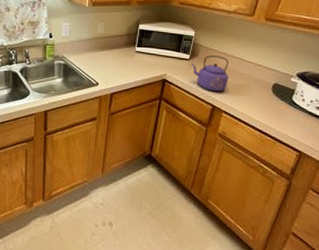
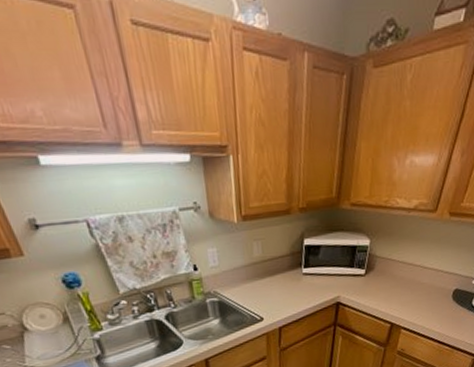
kettle: present [191,55,229,92] -> none [367,266,408,308]

